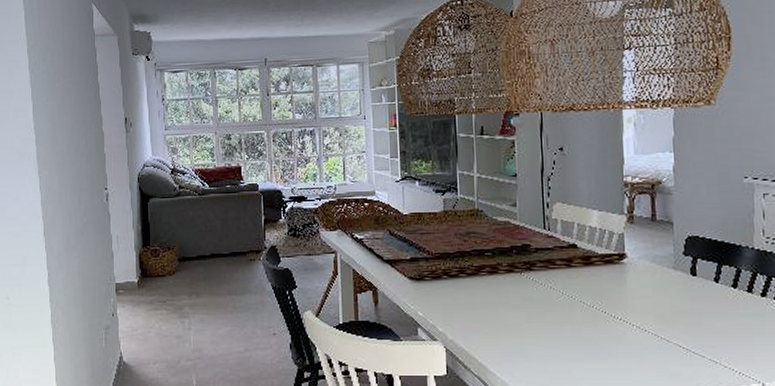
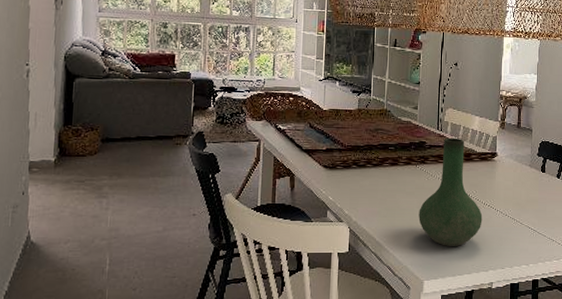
vase: none [529,237,614,369] -> present [419,137,483,246]

